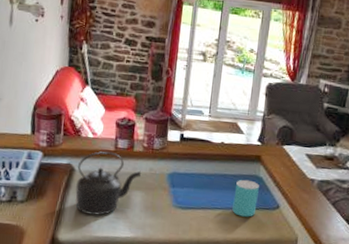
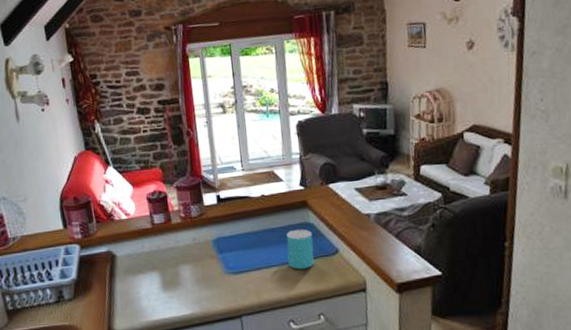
kettle: present [75,151,142,215] -> none [117,229,186,299]

